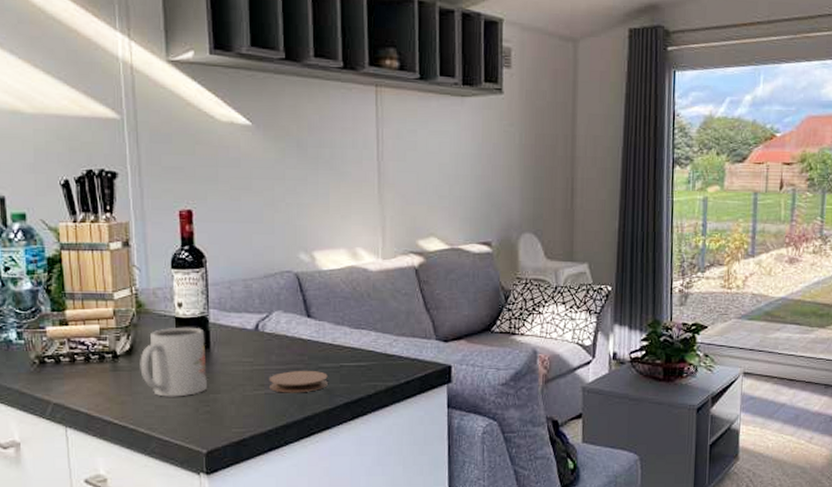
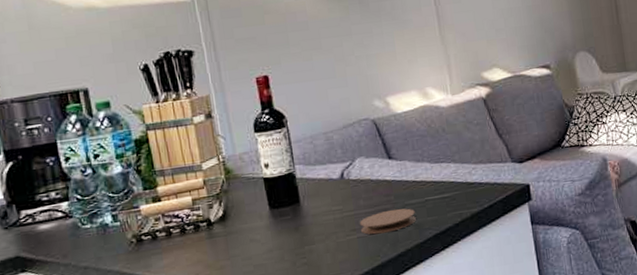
mug: present [140,327,207,397] -> none [234,184,302,257]

